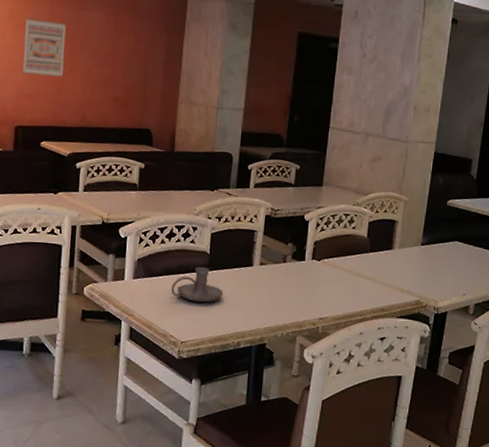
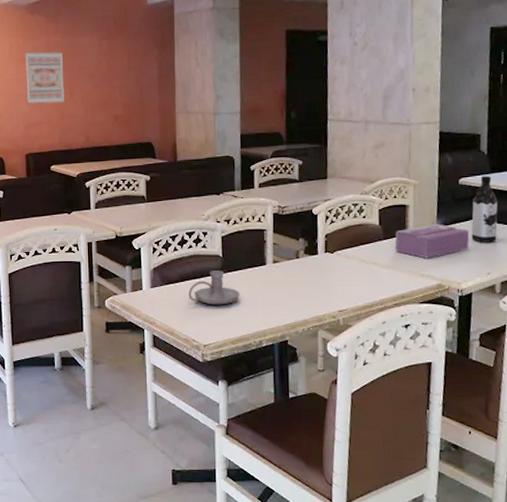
tissue box: none [379,241,452,275] -> present [394,223,470,259]
water bottle: none [452,199,482,265] -> present [471,175,498,243]

